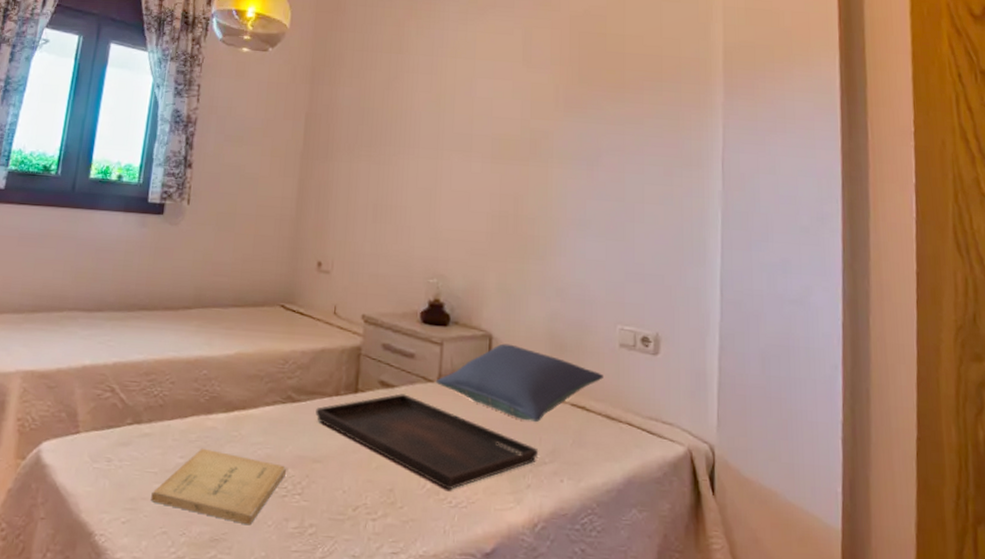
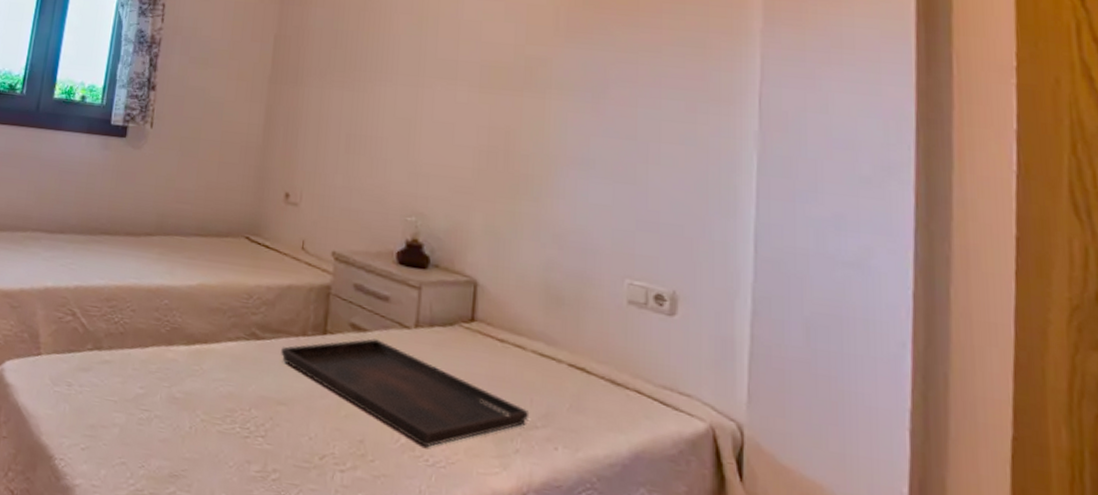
book: present [151,448,287,526] -> none [110,379,250,465]
pillow: present [435,343,603,423] -> none [412,291,608,382]

